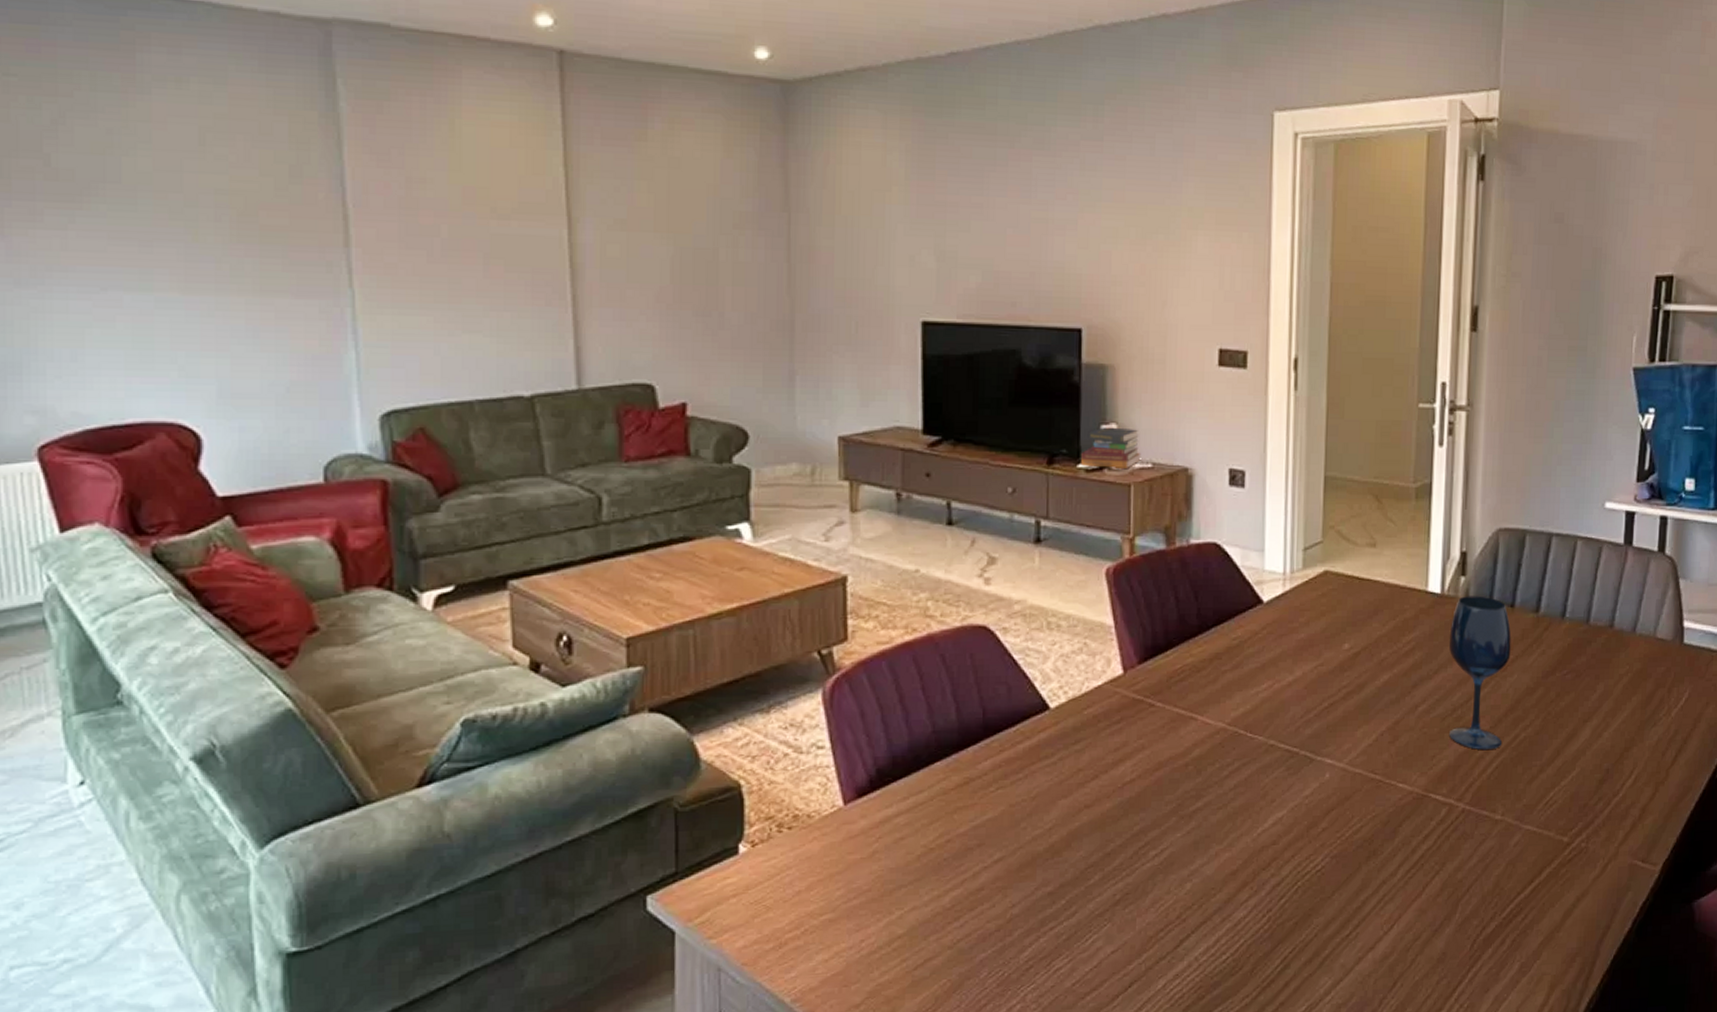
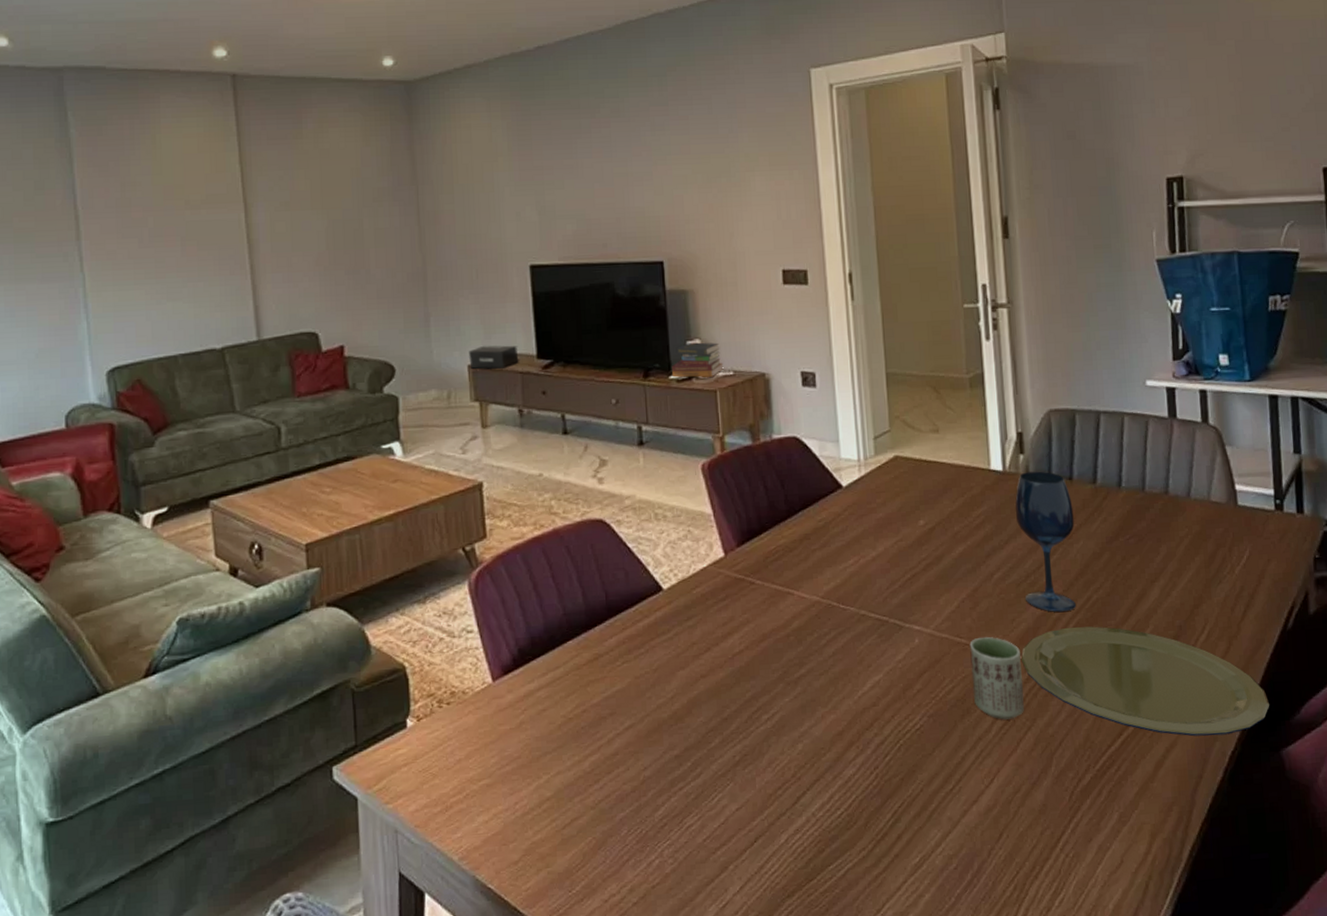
box: none [840,414,901,444] -> present [469,345,519,370]
cup: none [1381,773,1437,863] -> present [969,636,1024,720]
plate: none [1438,766,1688,886] -> present [1021,626,1269,737]

